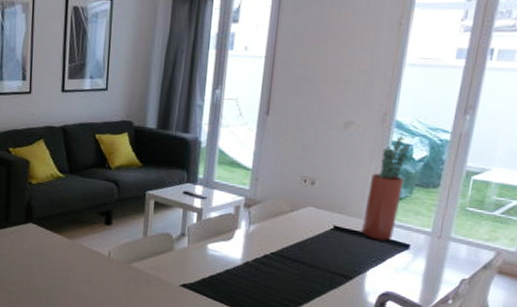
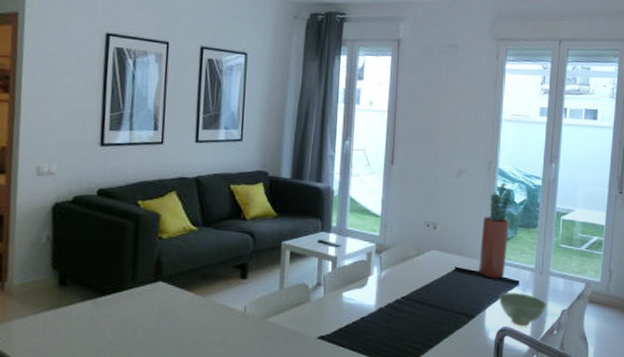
bowl: none [383,256,442,293] -> present [499,293,546,327]

